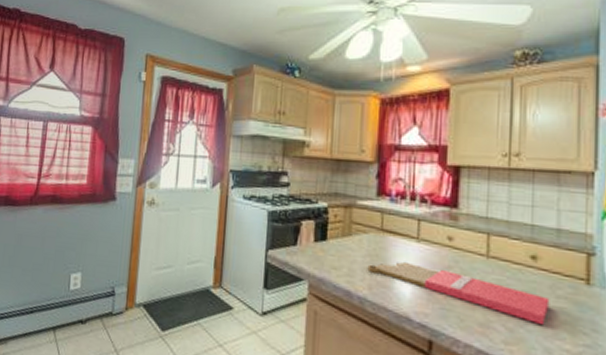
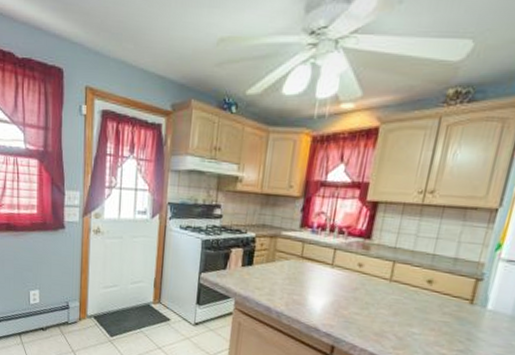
cutting board: present [367,261,550,326] -> none [286,283,437,336]

